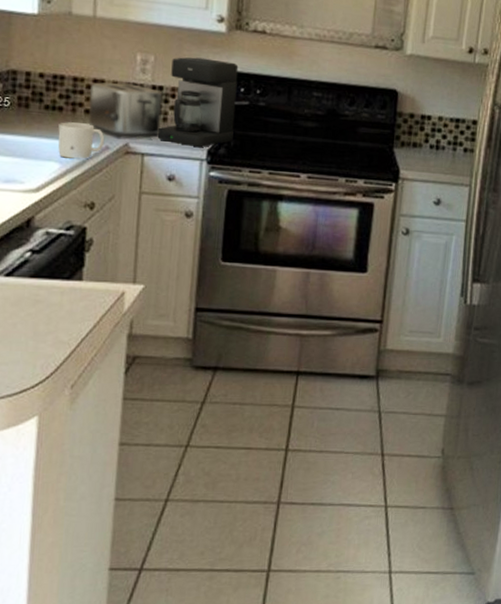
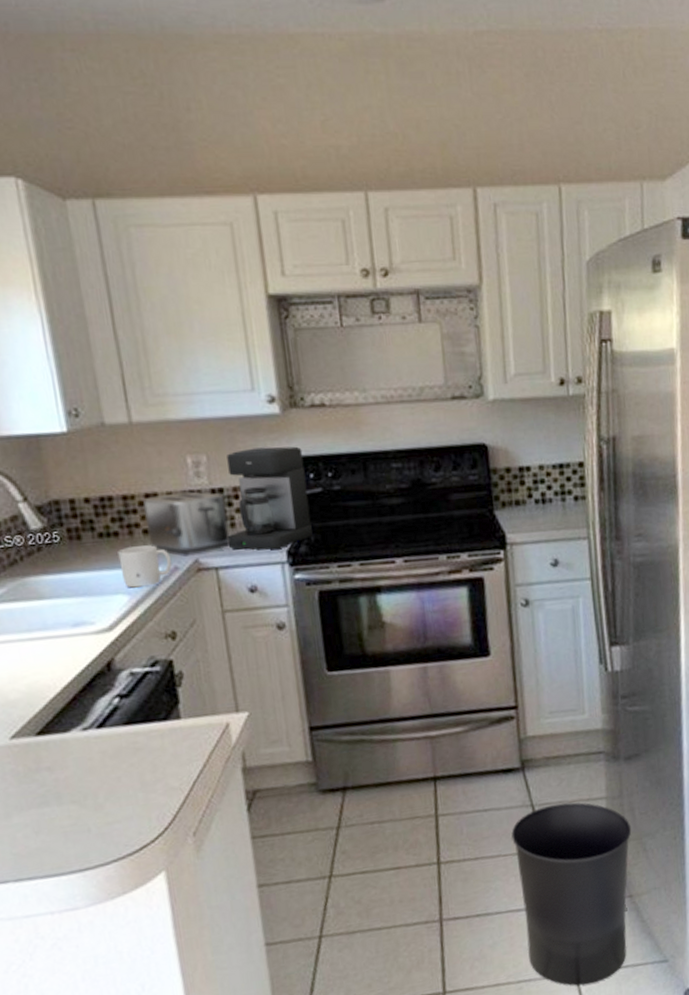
waste bin: none [350,414,463,584] -> present [511,802,632,985]

